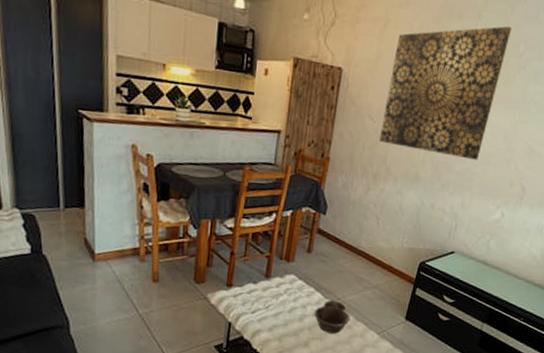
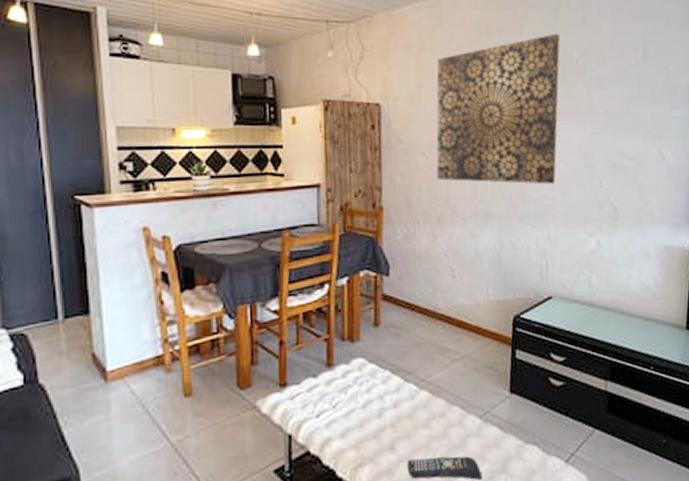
bowl: present [314,300,351,334] -> none [396,382,442,428]

